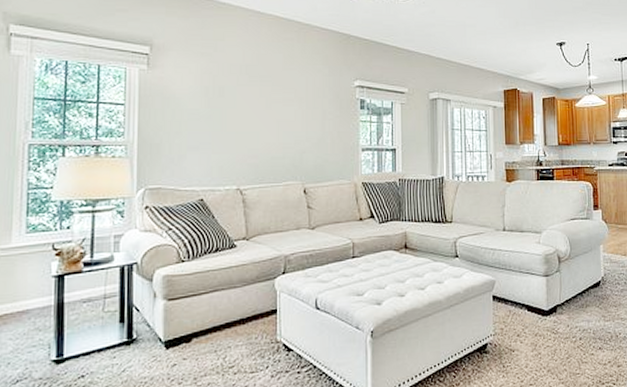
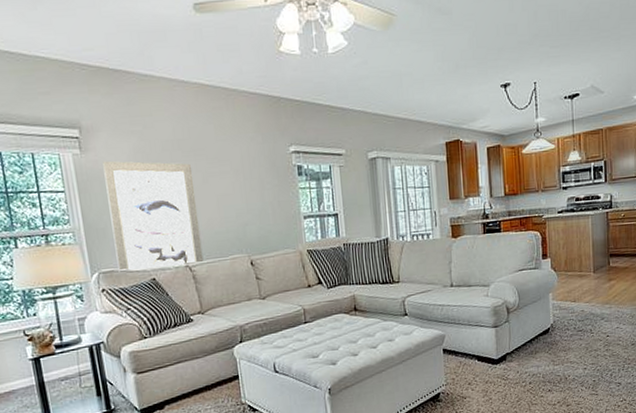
wall art: none [166,78,257,190] -> present [103,160,204,272]

